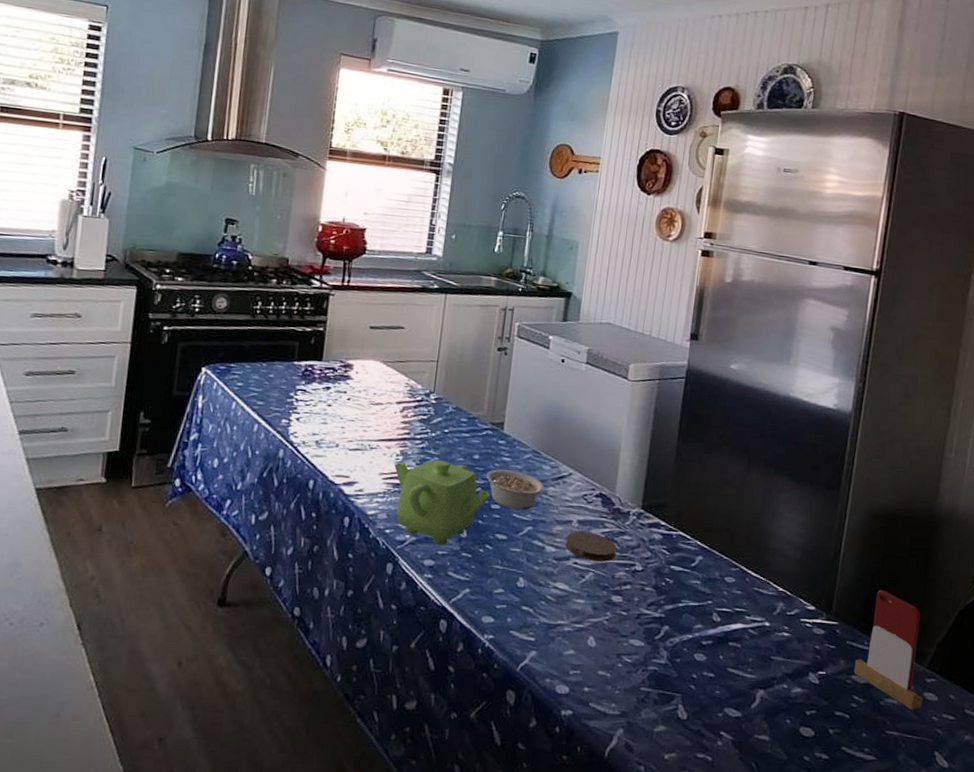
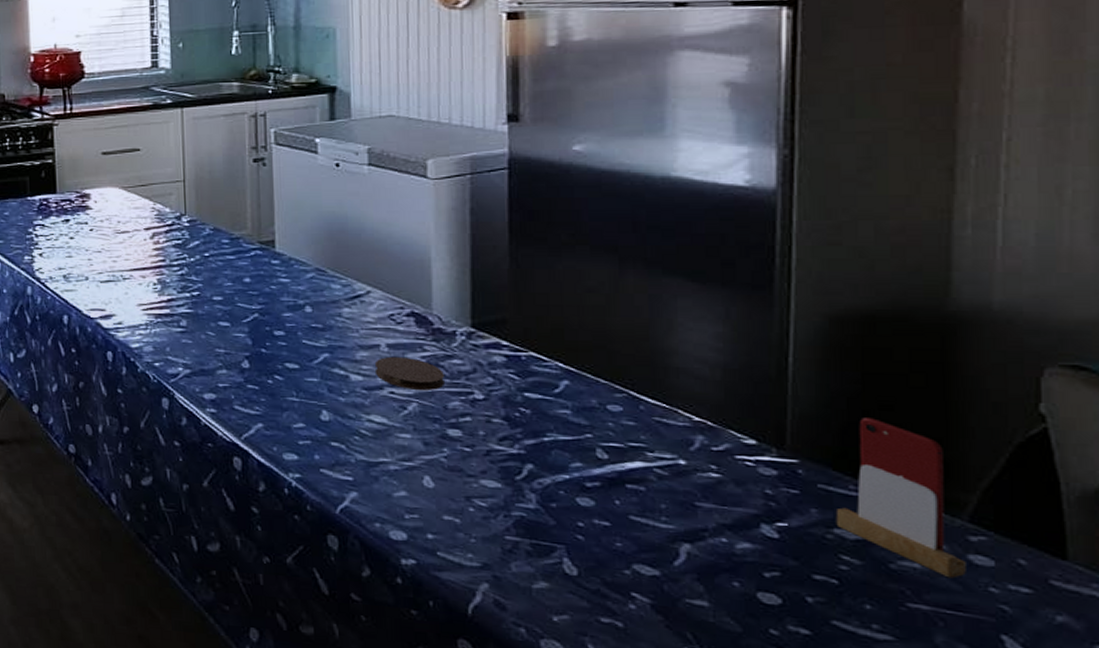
teapot: present [394,459,491,546] -> none [153,286,271,378]
legume: present [485,469,544,511] -> none [261,292,337,336]

